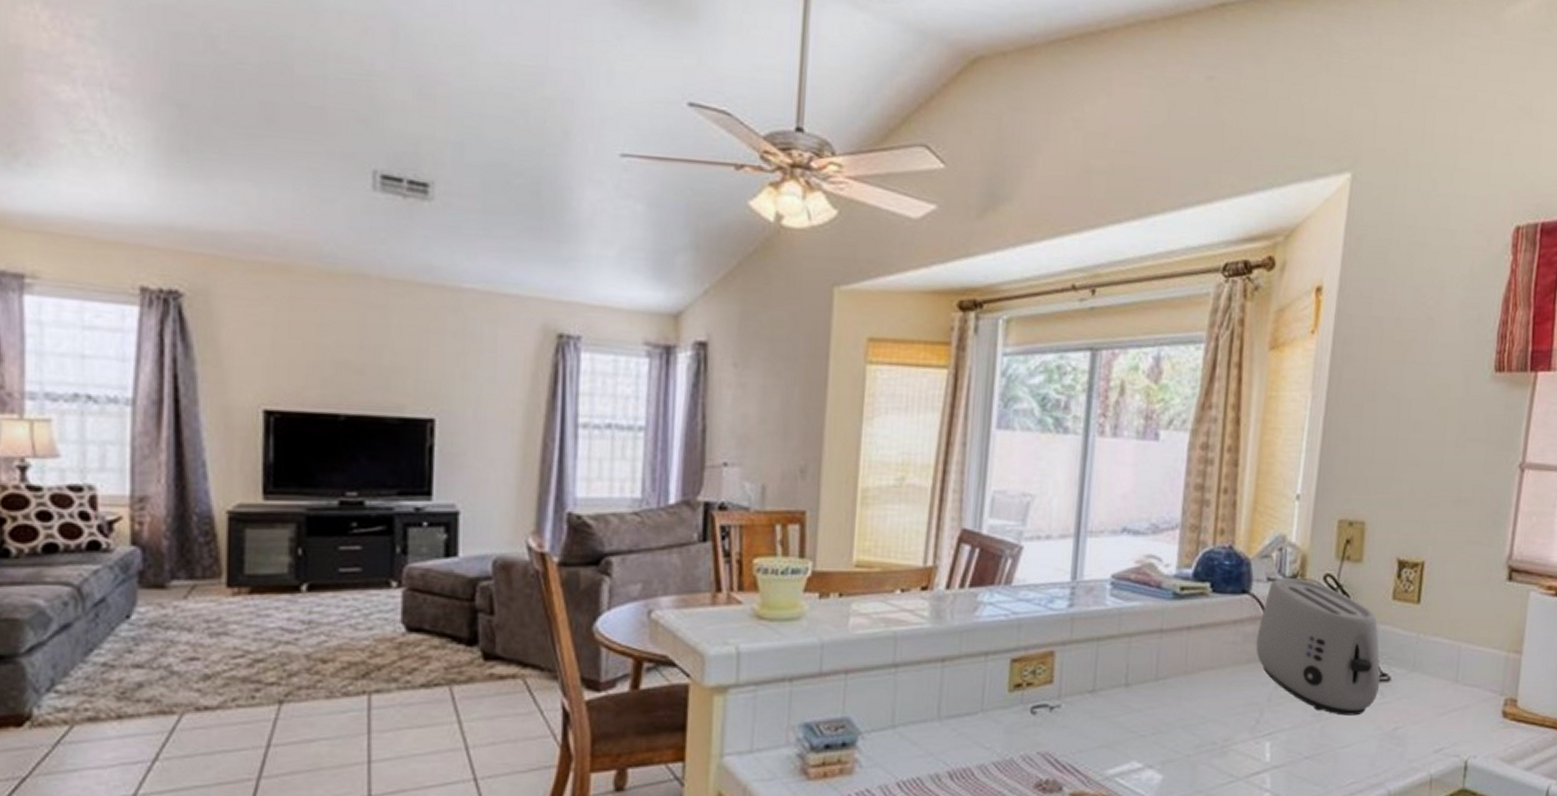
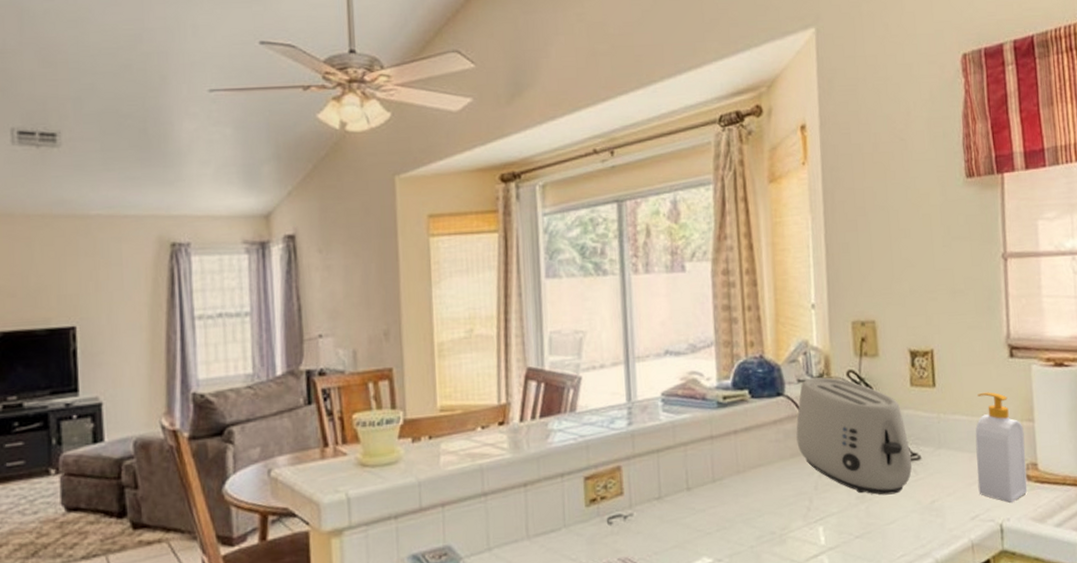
soap bottle: none [1447,615,1509,739] -> present [975,392,1028,503]

